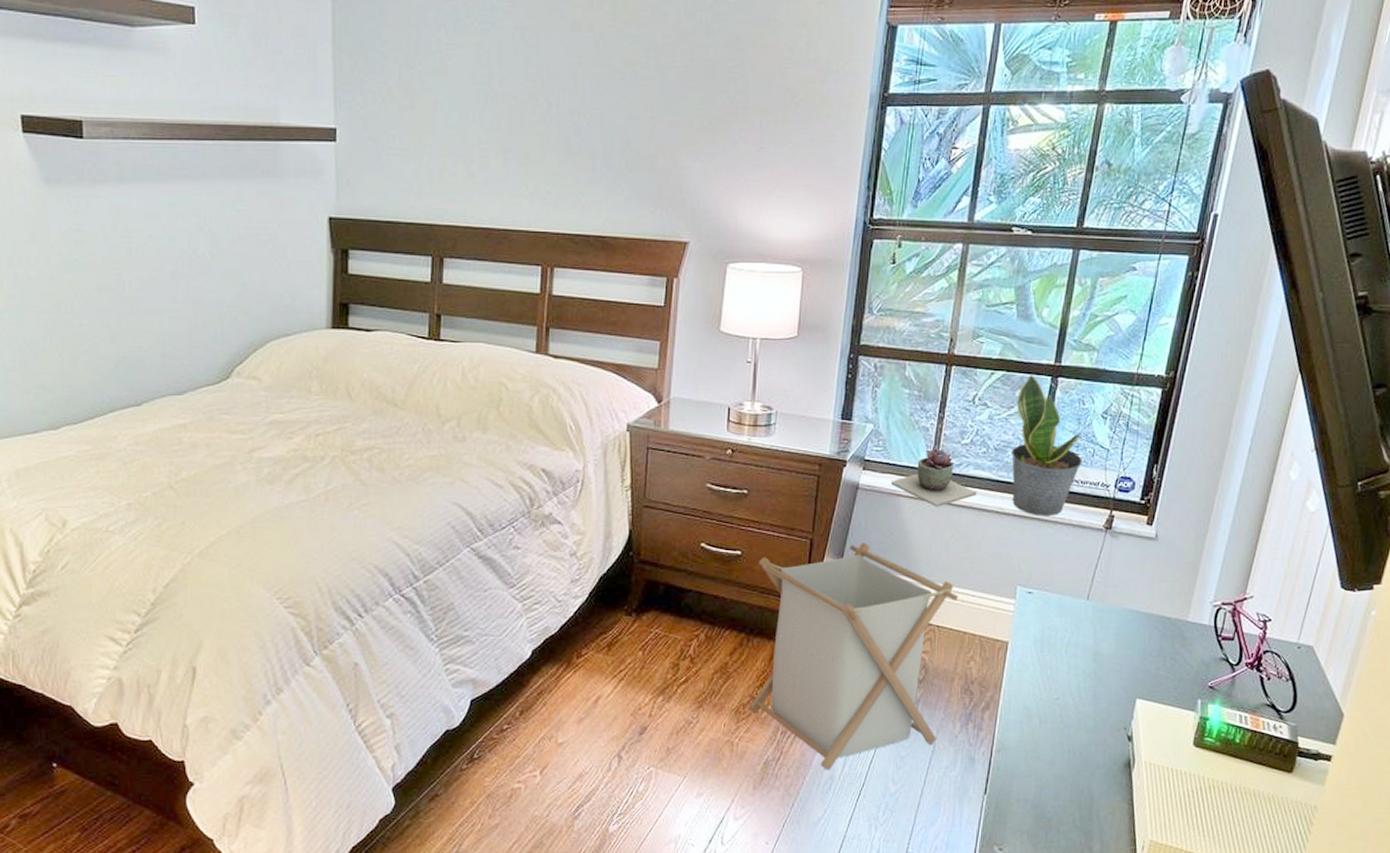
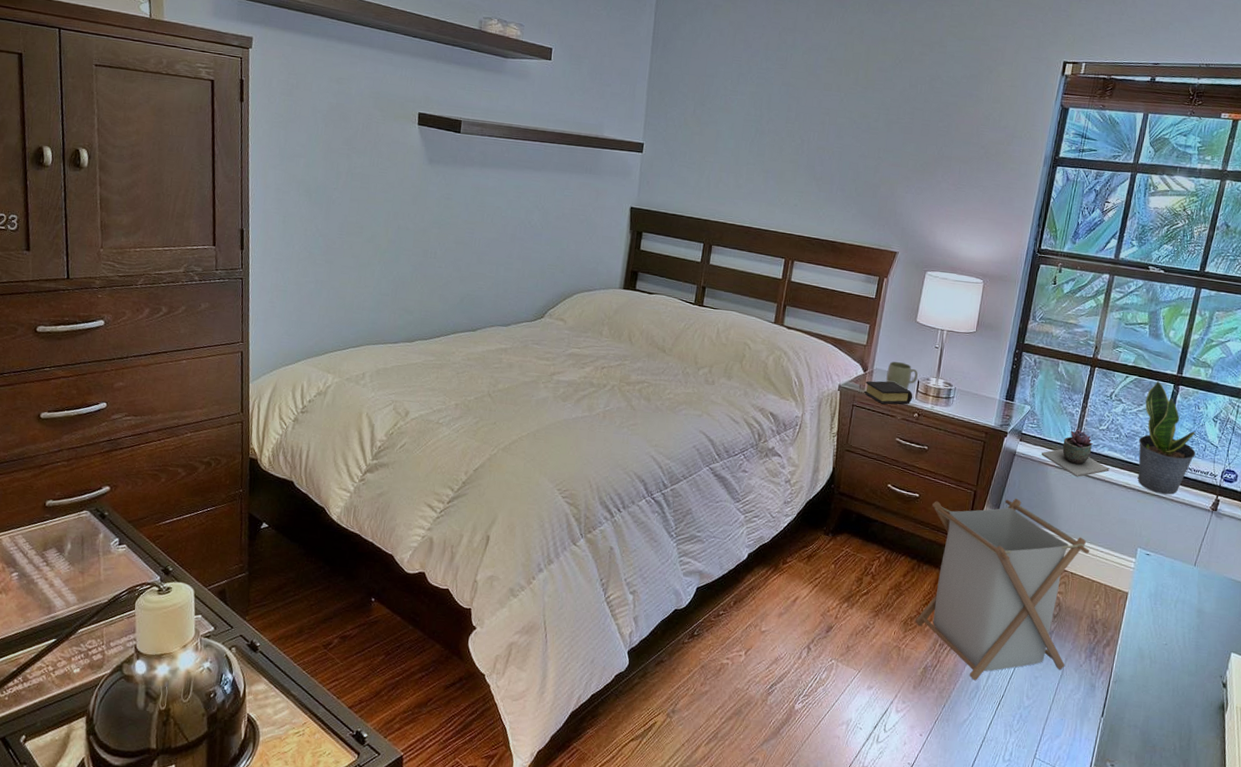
book: none [660,411,724,443] -> present [863,381,913,405]
mug: none [687,385,727,421] -> present [886,361,918,390]

